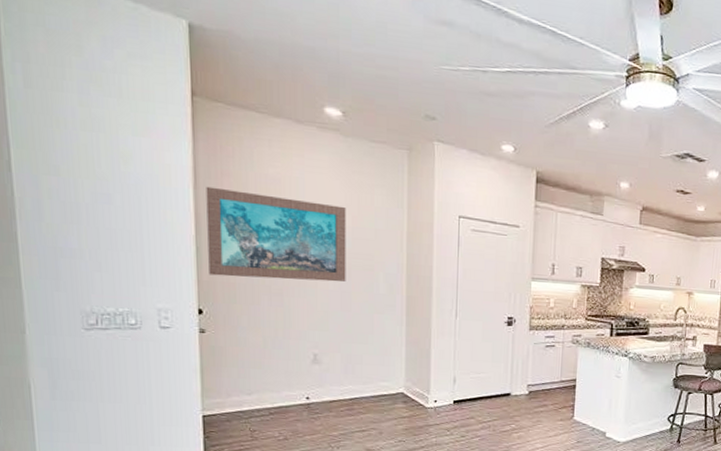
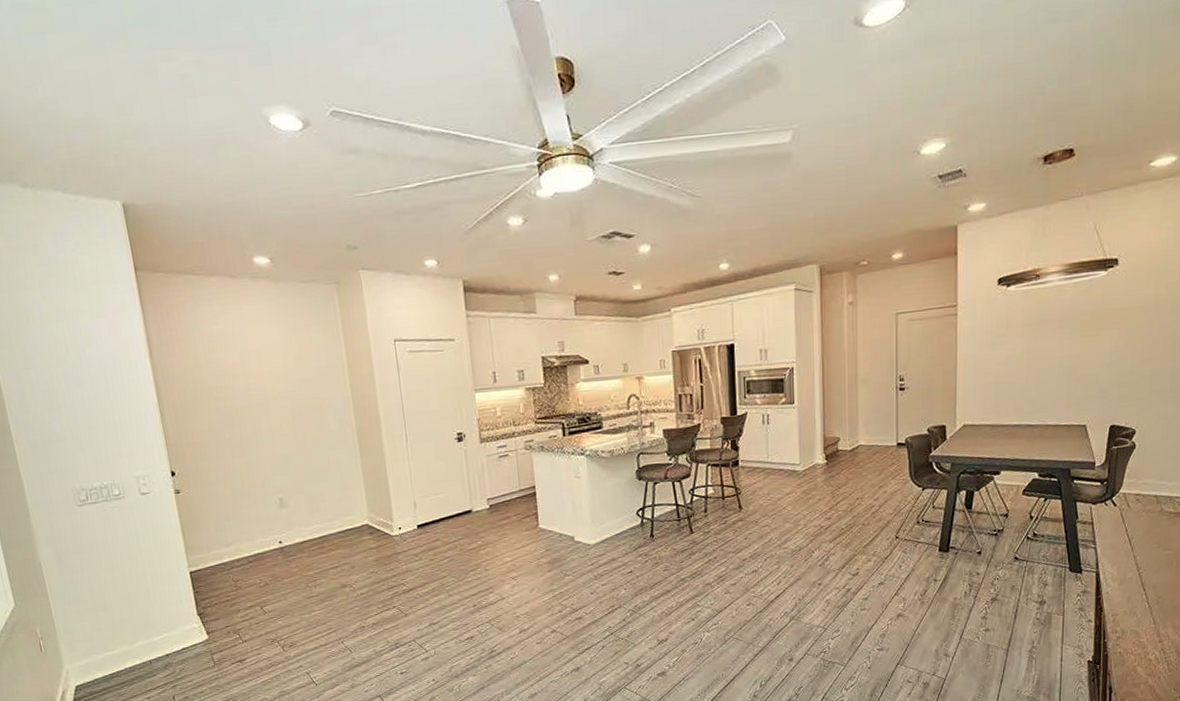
wall art: present [206,186,346,282] -> none [160,350,298,438]

